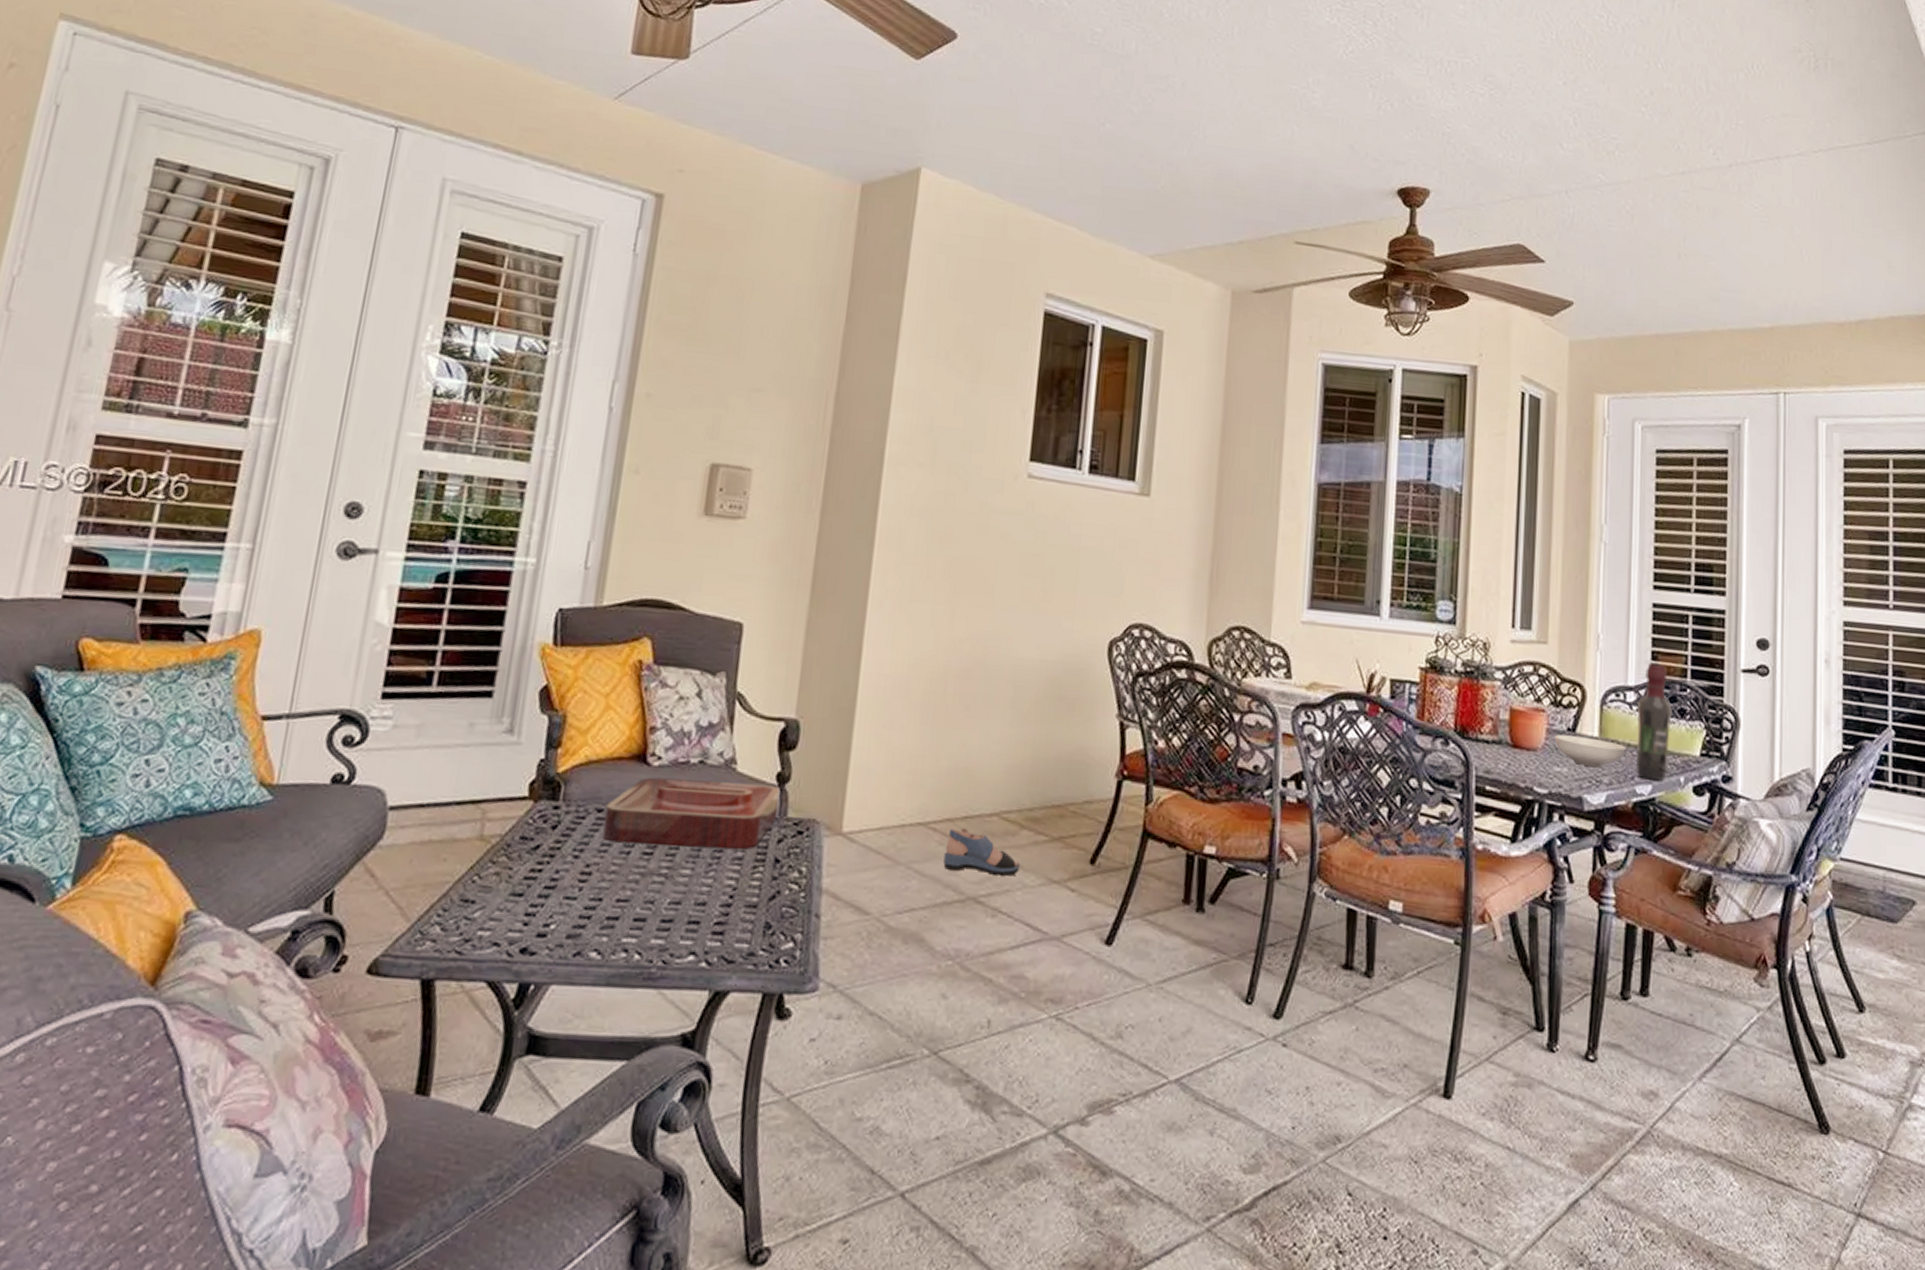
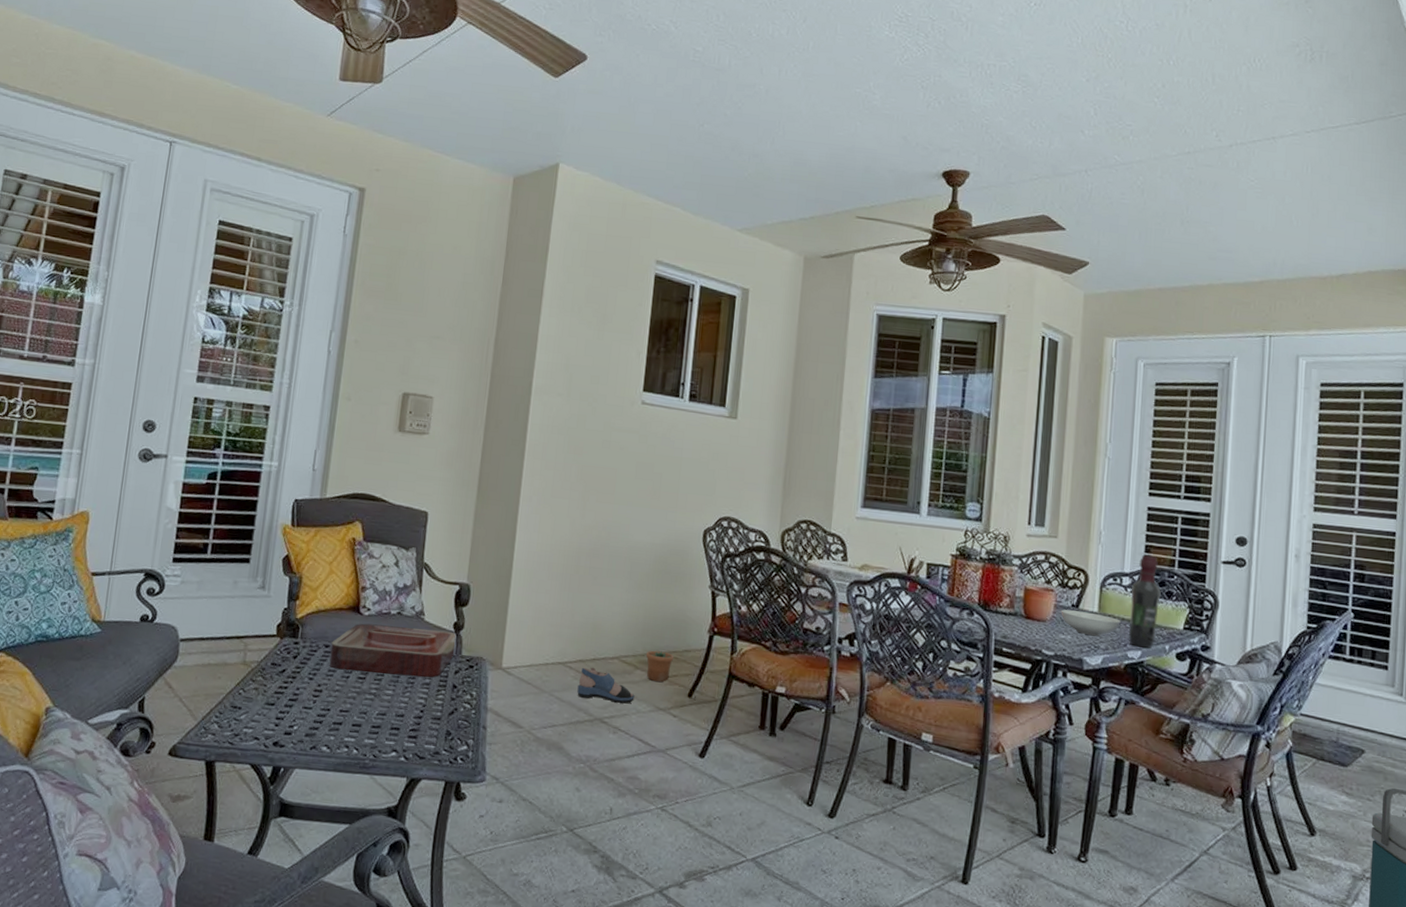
planter: none [1034,802,1072,846] -> present [646,650,674,683]

